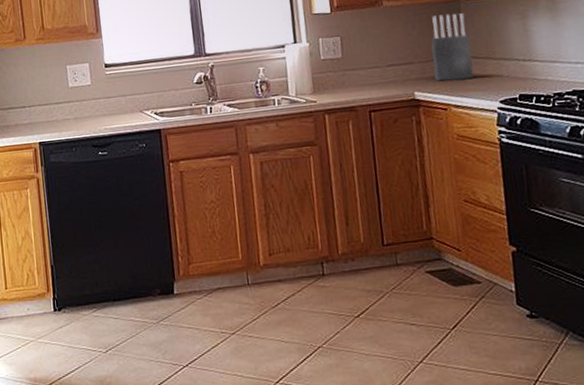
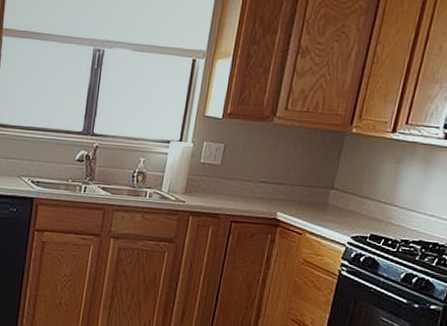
knife block: present [431,13,474,82] -> none [299,142,345,211]

